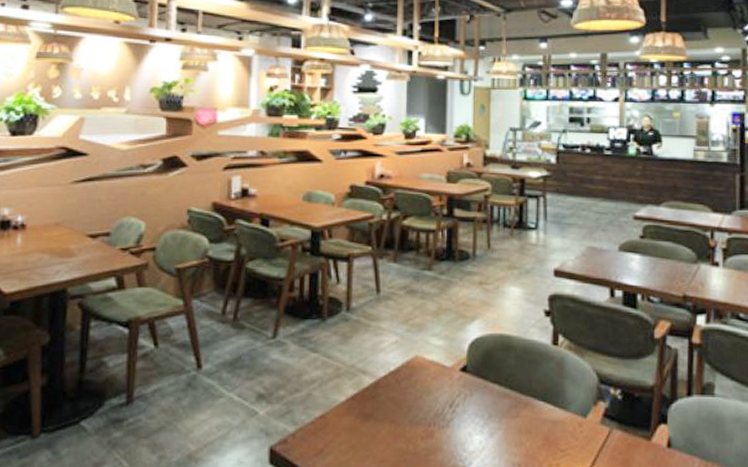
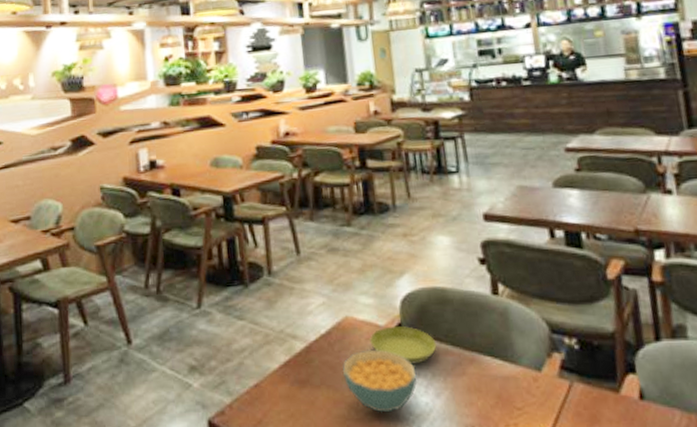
cereal bowl: none [406,388,475,449] -> present [342,349,418,413]
saucer: none [436,369,497,405] -> present [369,326,437,365]

